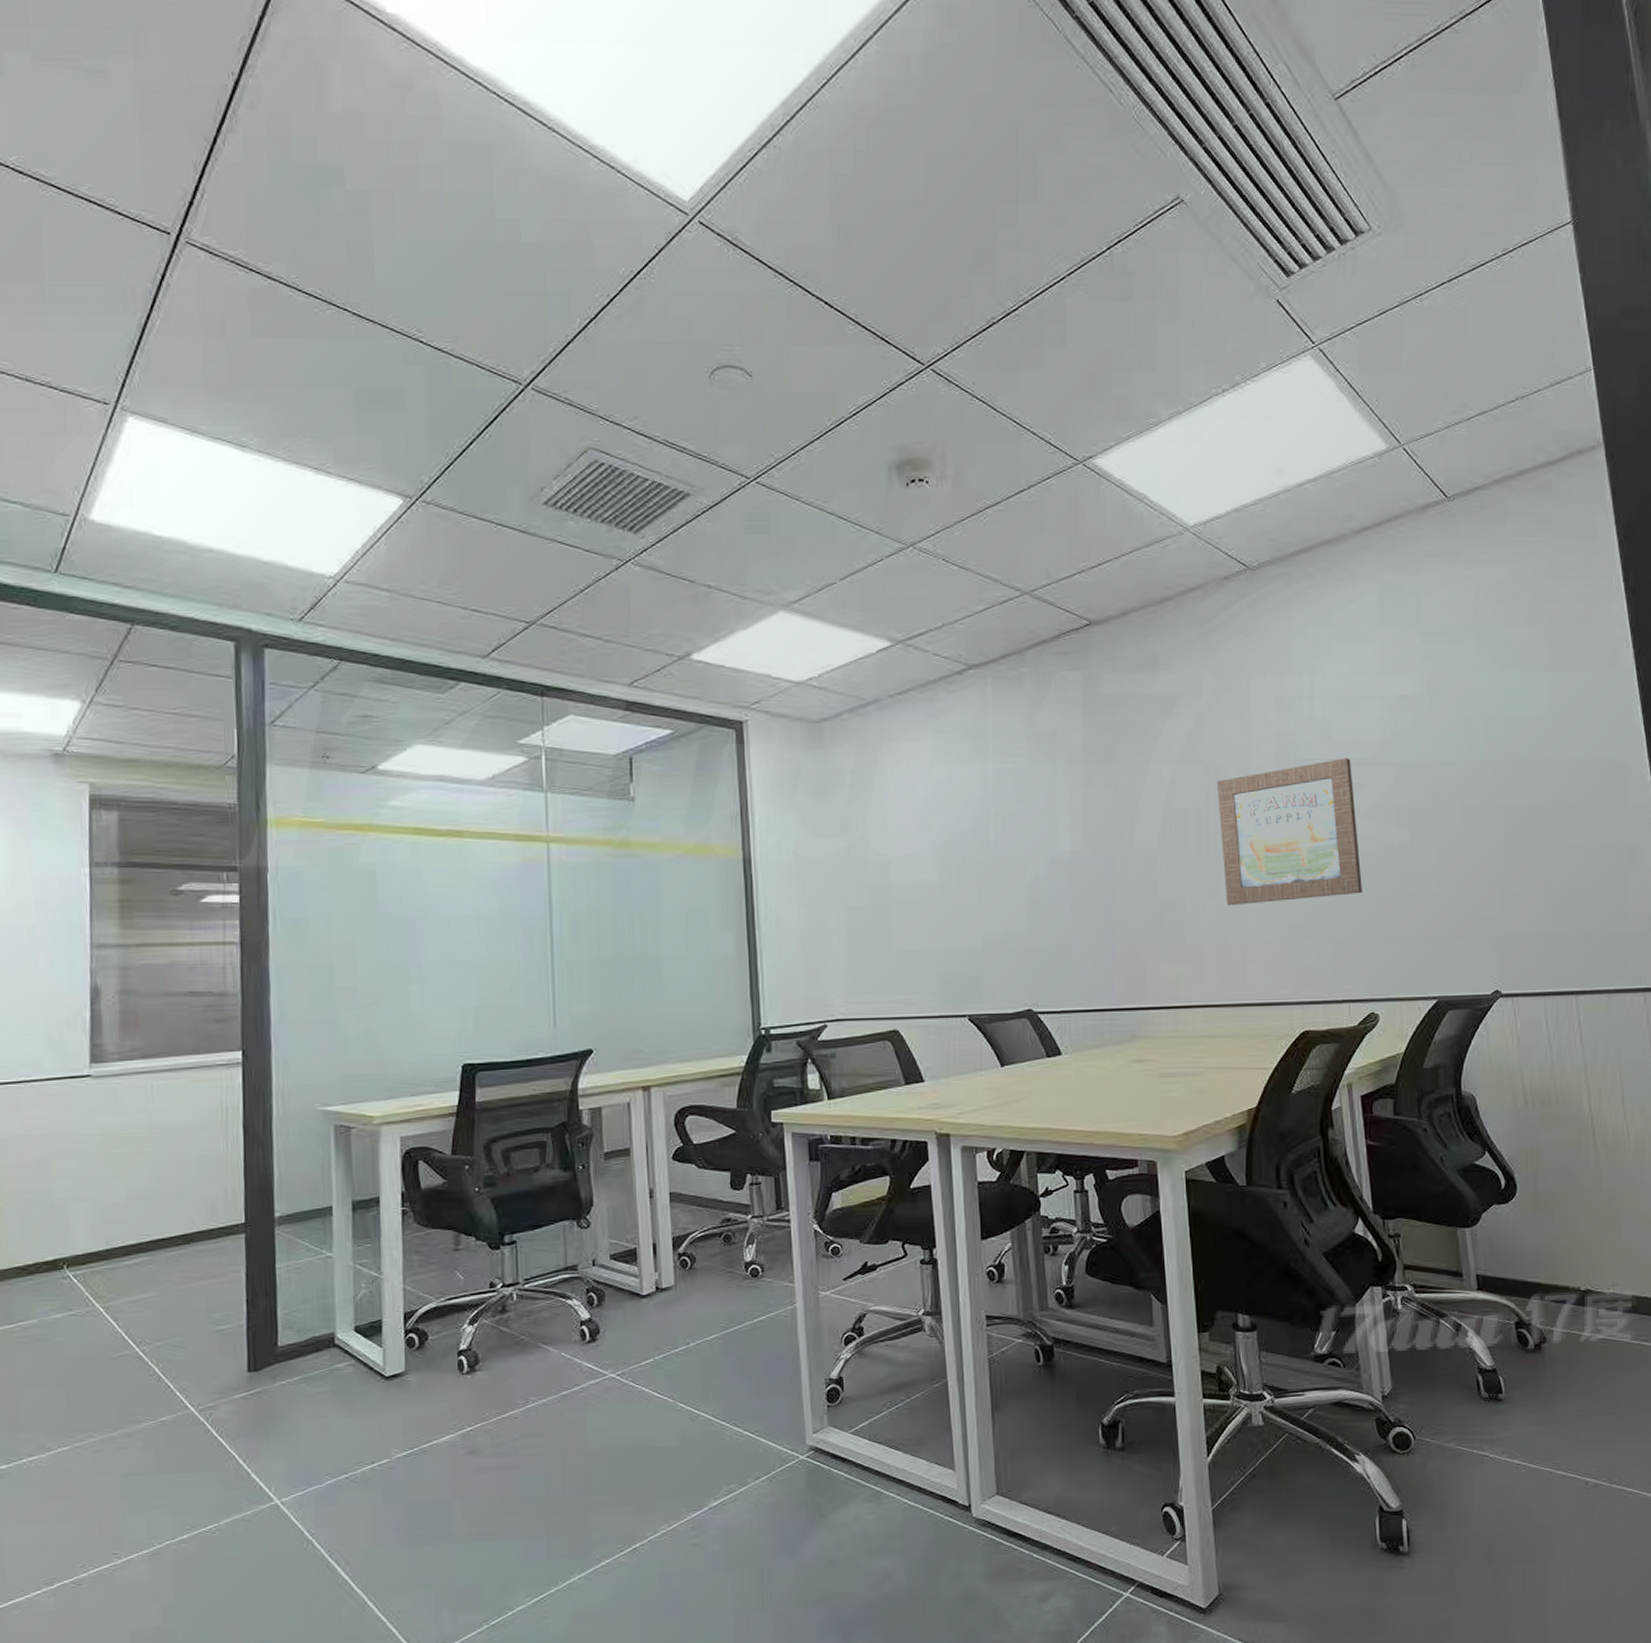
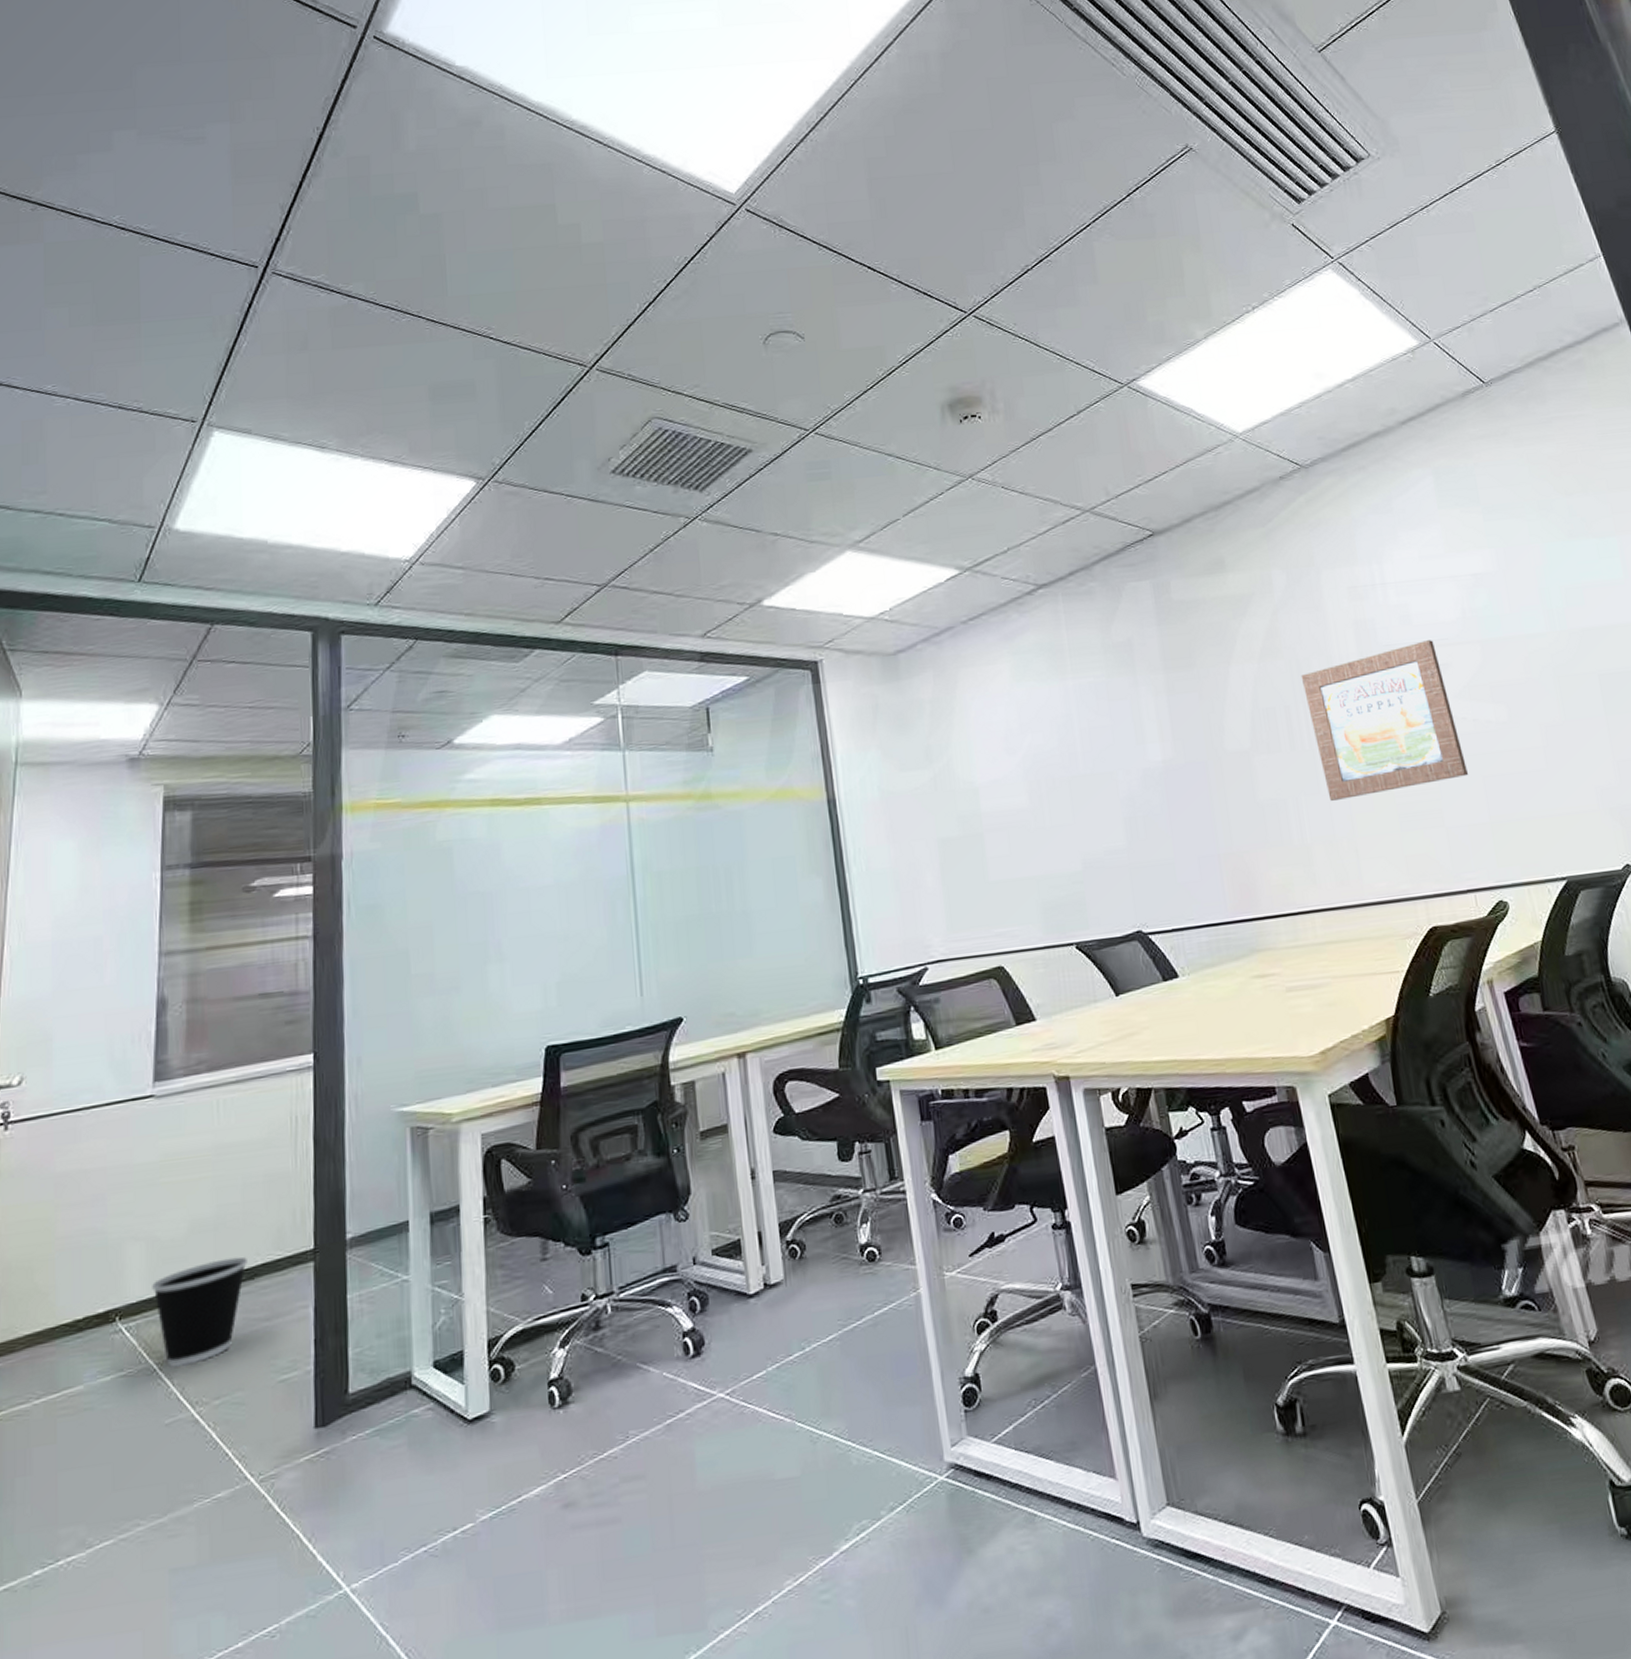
wastebasket: none [96,1224,184,1312] -> present [152,1256,247,1368]

